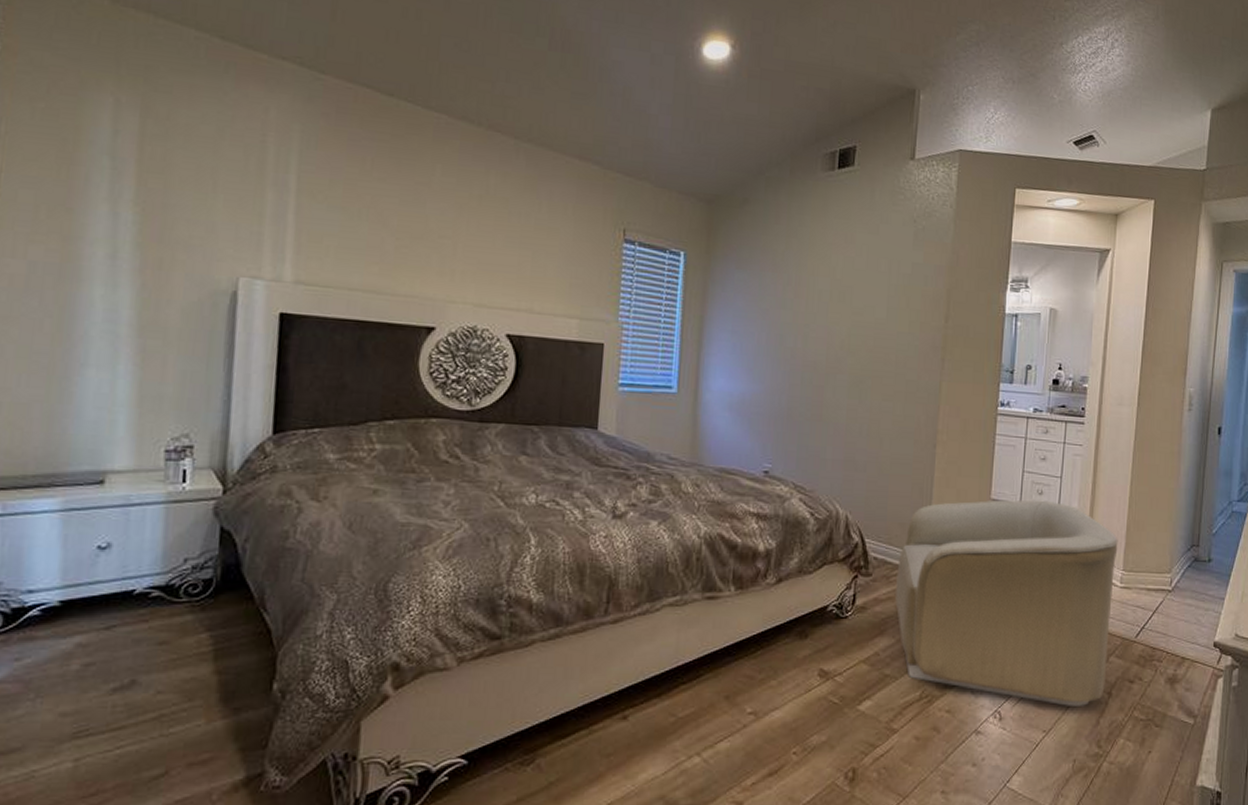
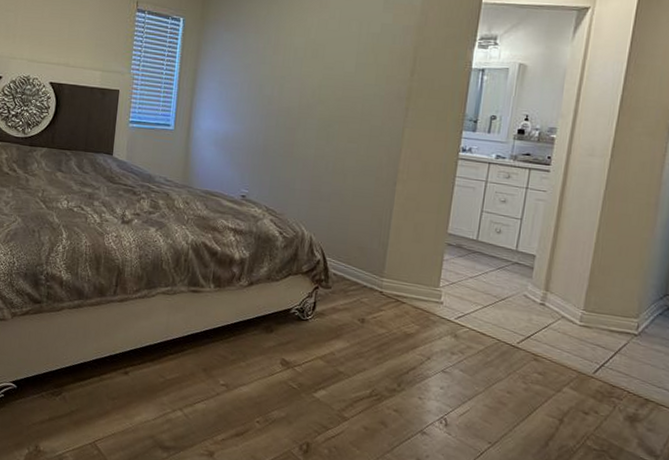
armchair: present [895,500,1118,706] -> none [351,233,580,427]

